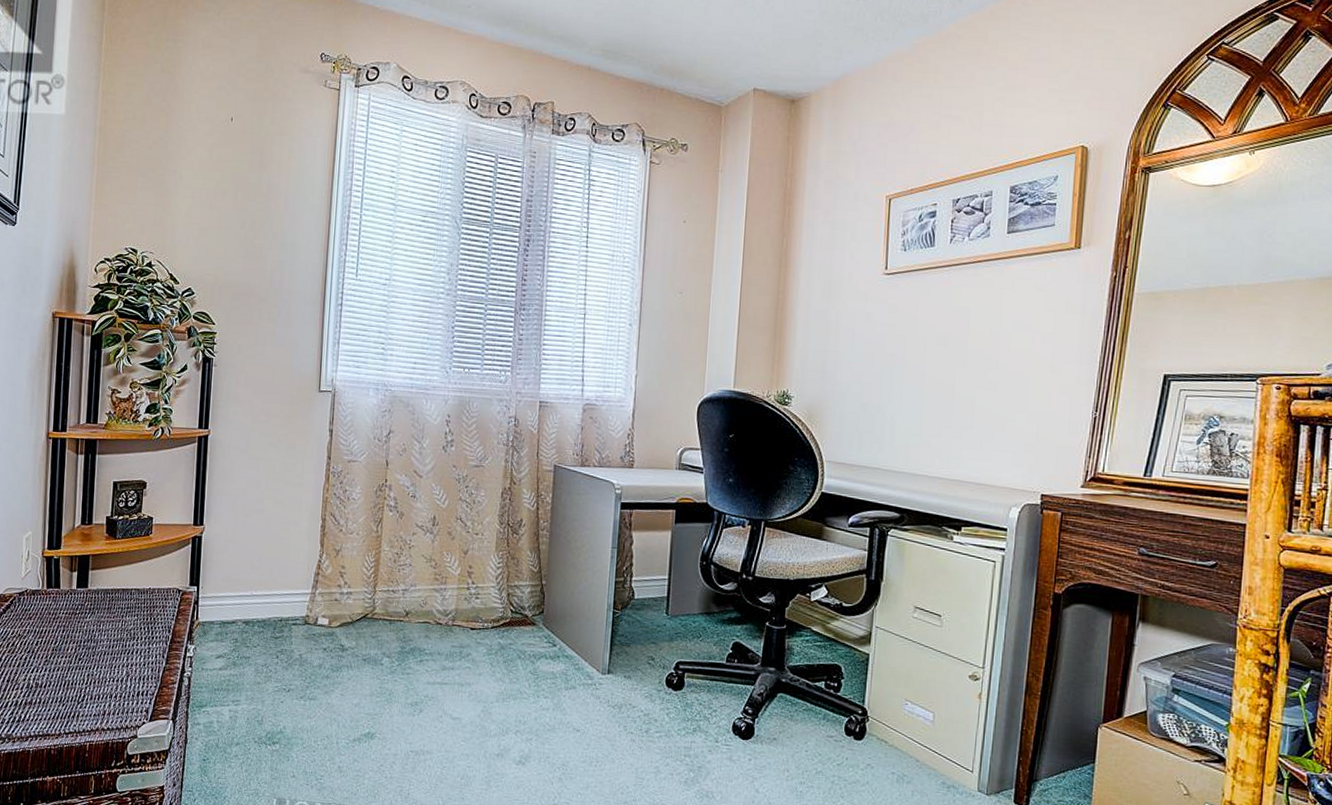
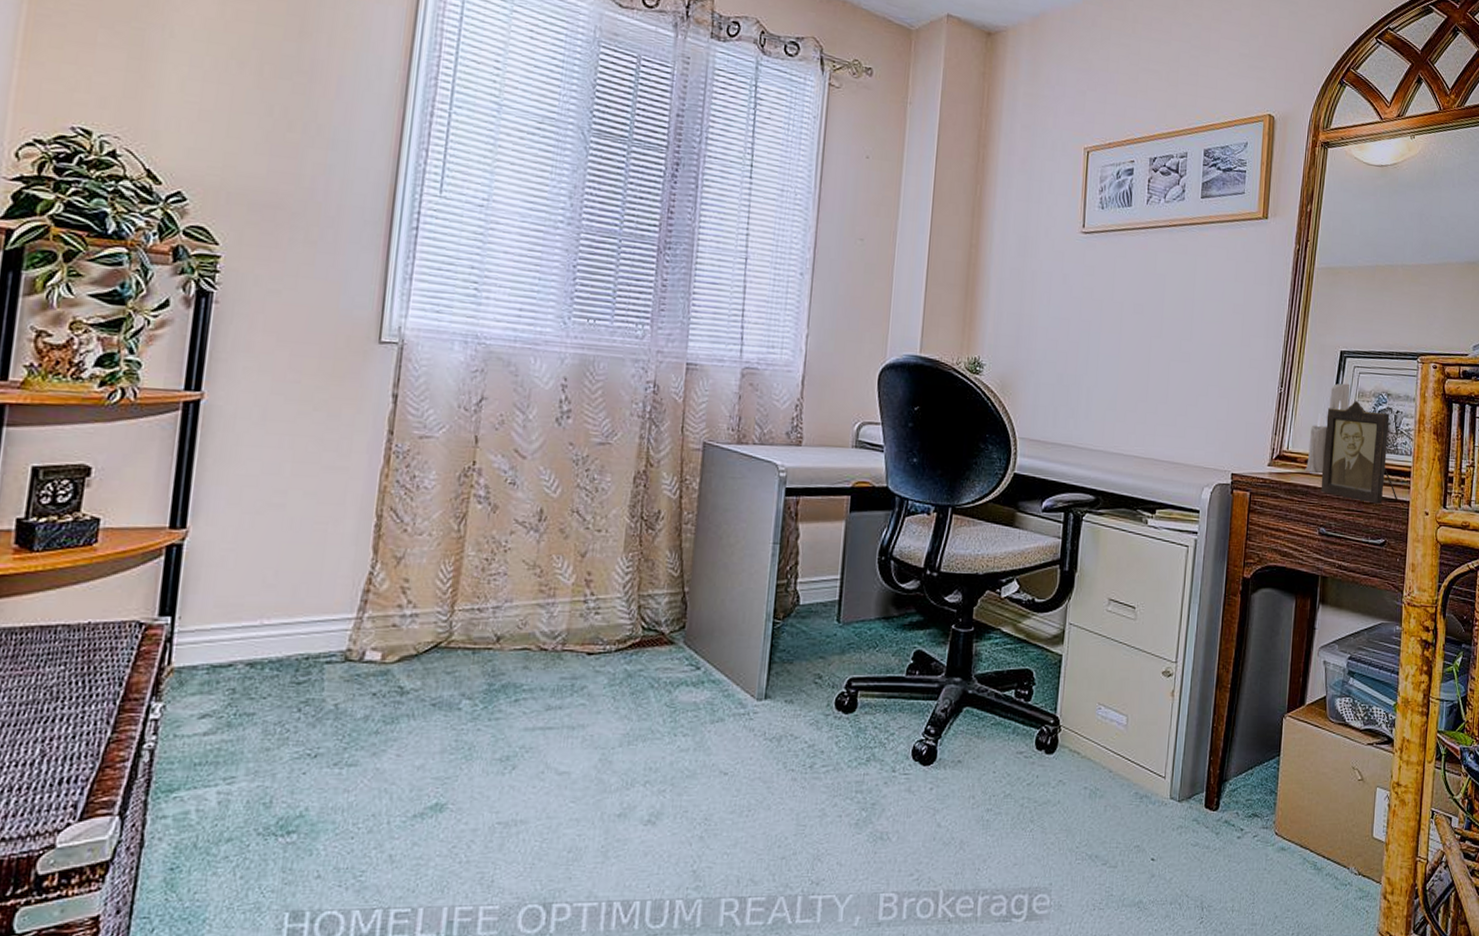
candle: none [1122,394,1176,496] -> present [1304,371,1350,474]
photo frame: none [1140,424,1232,527] -> present [1320,401,1398,504]

